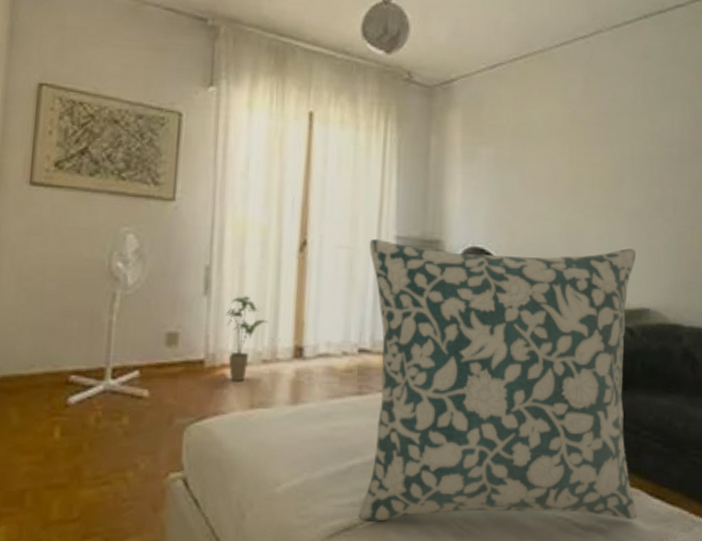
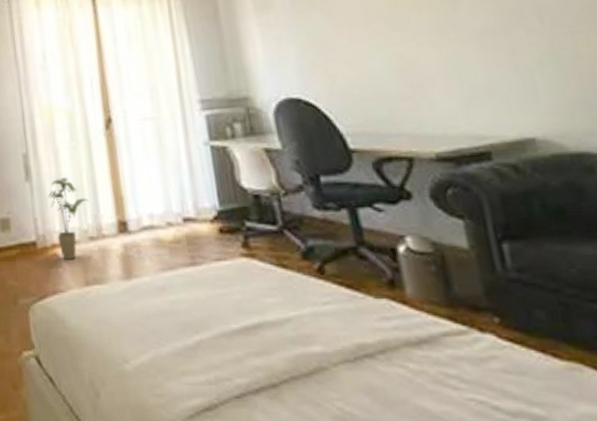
pillow: present [359,238,638,522] -> none [173,71,588,404]

